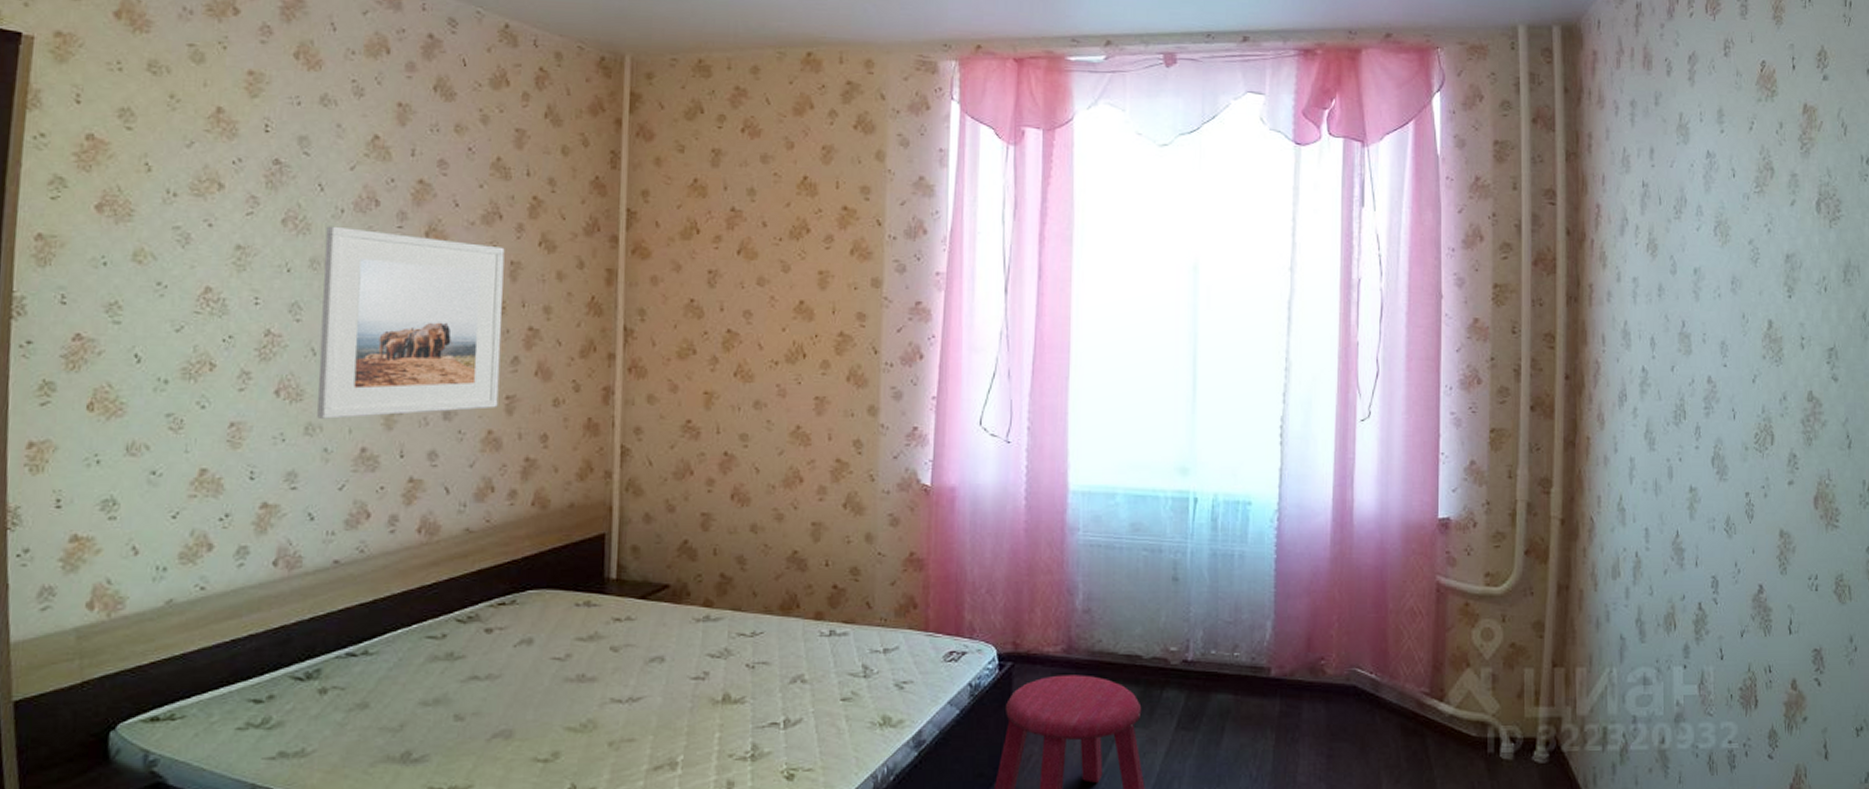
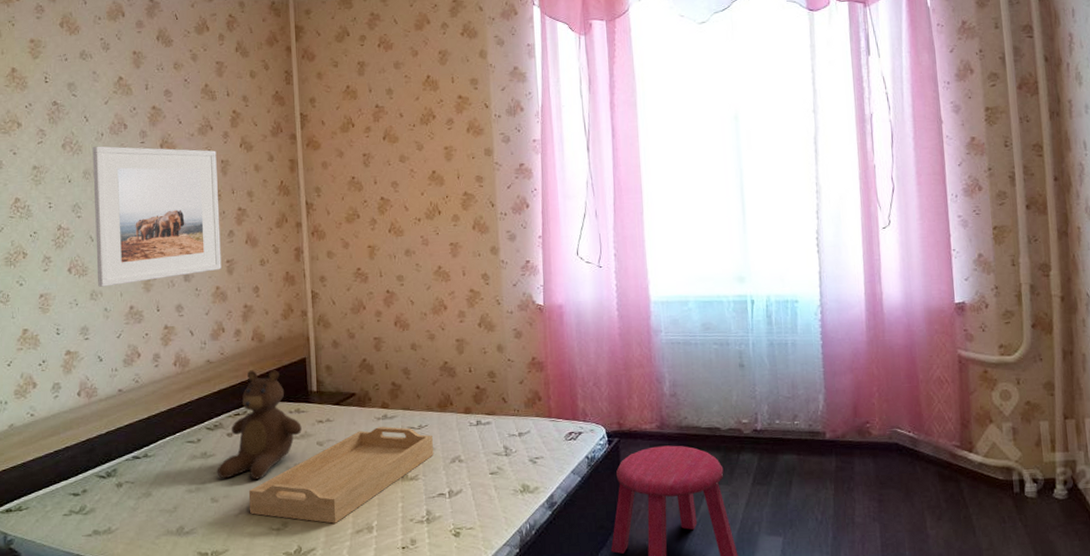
teddy bear: none [465,546,591,693] -> present [217,370,302,480]
serving tray: none [508,631,769,756] -> present [249,426,433,524]

